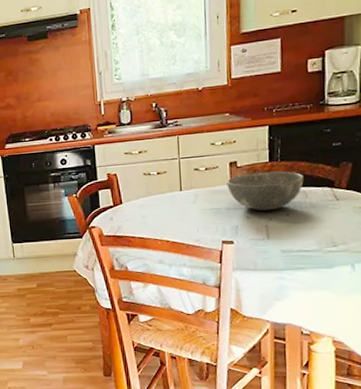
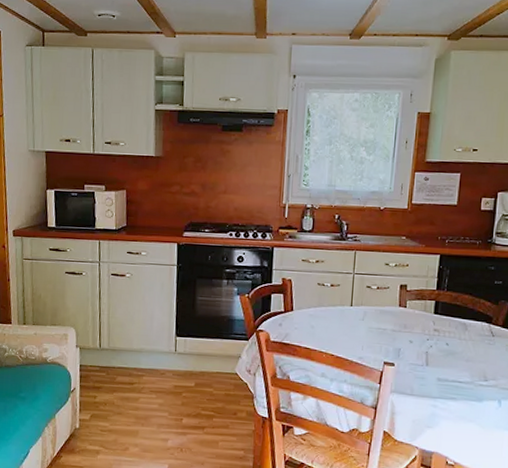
bowl: present [227,171,304,211] -> none [395,298,466,338]

